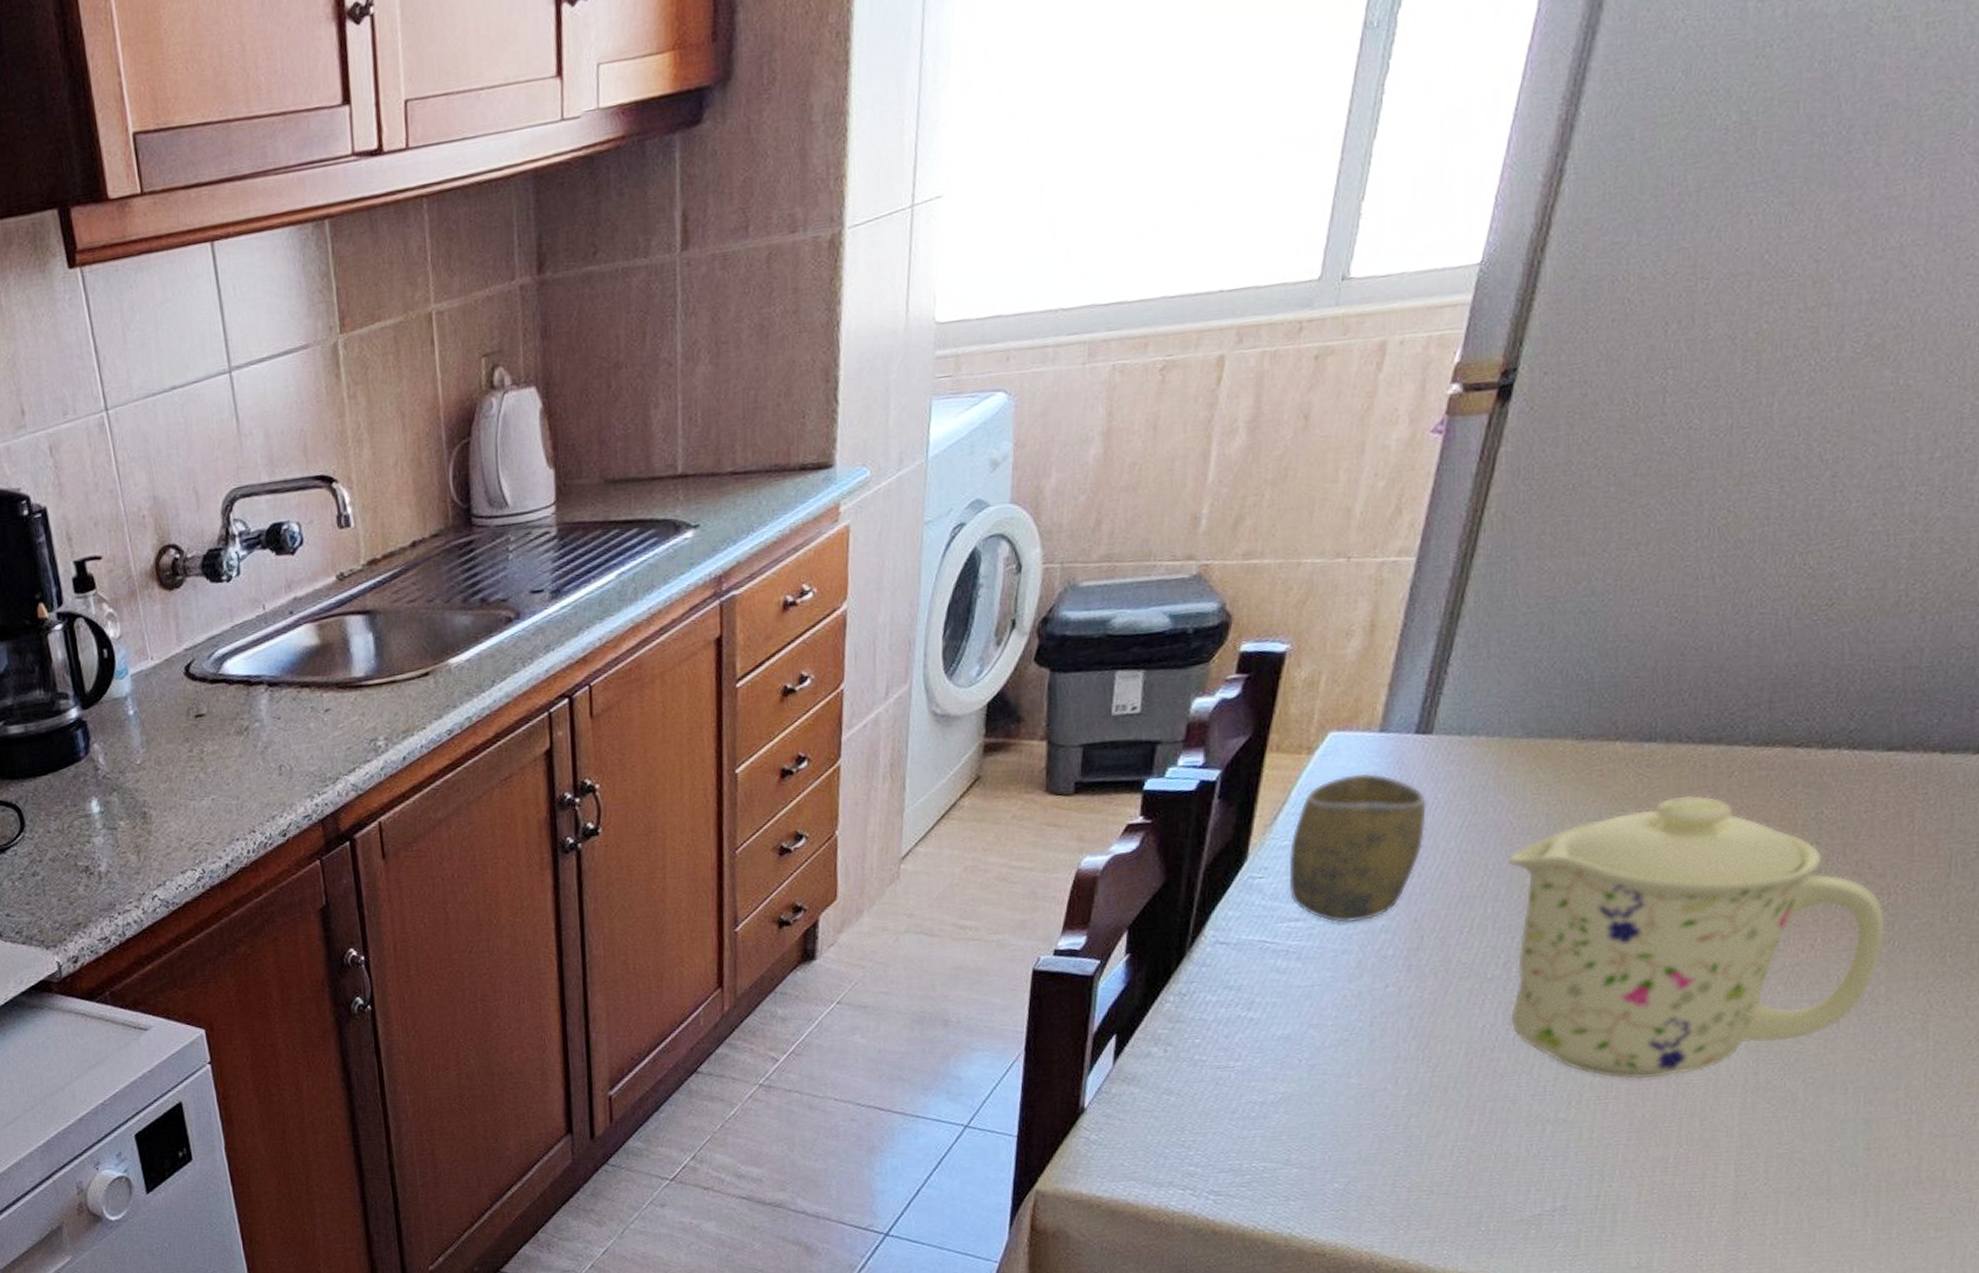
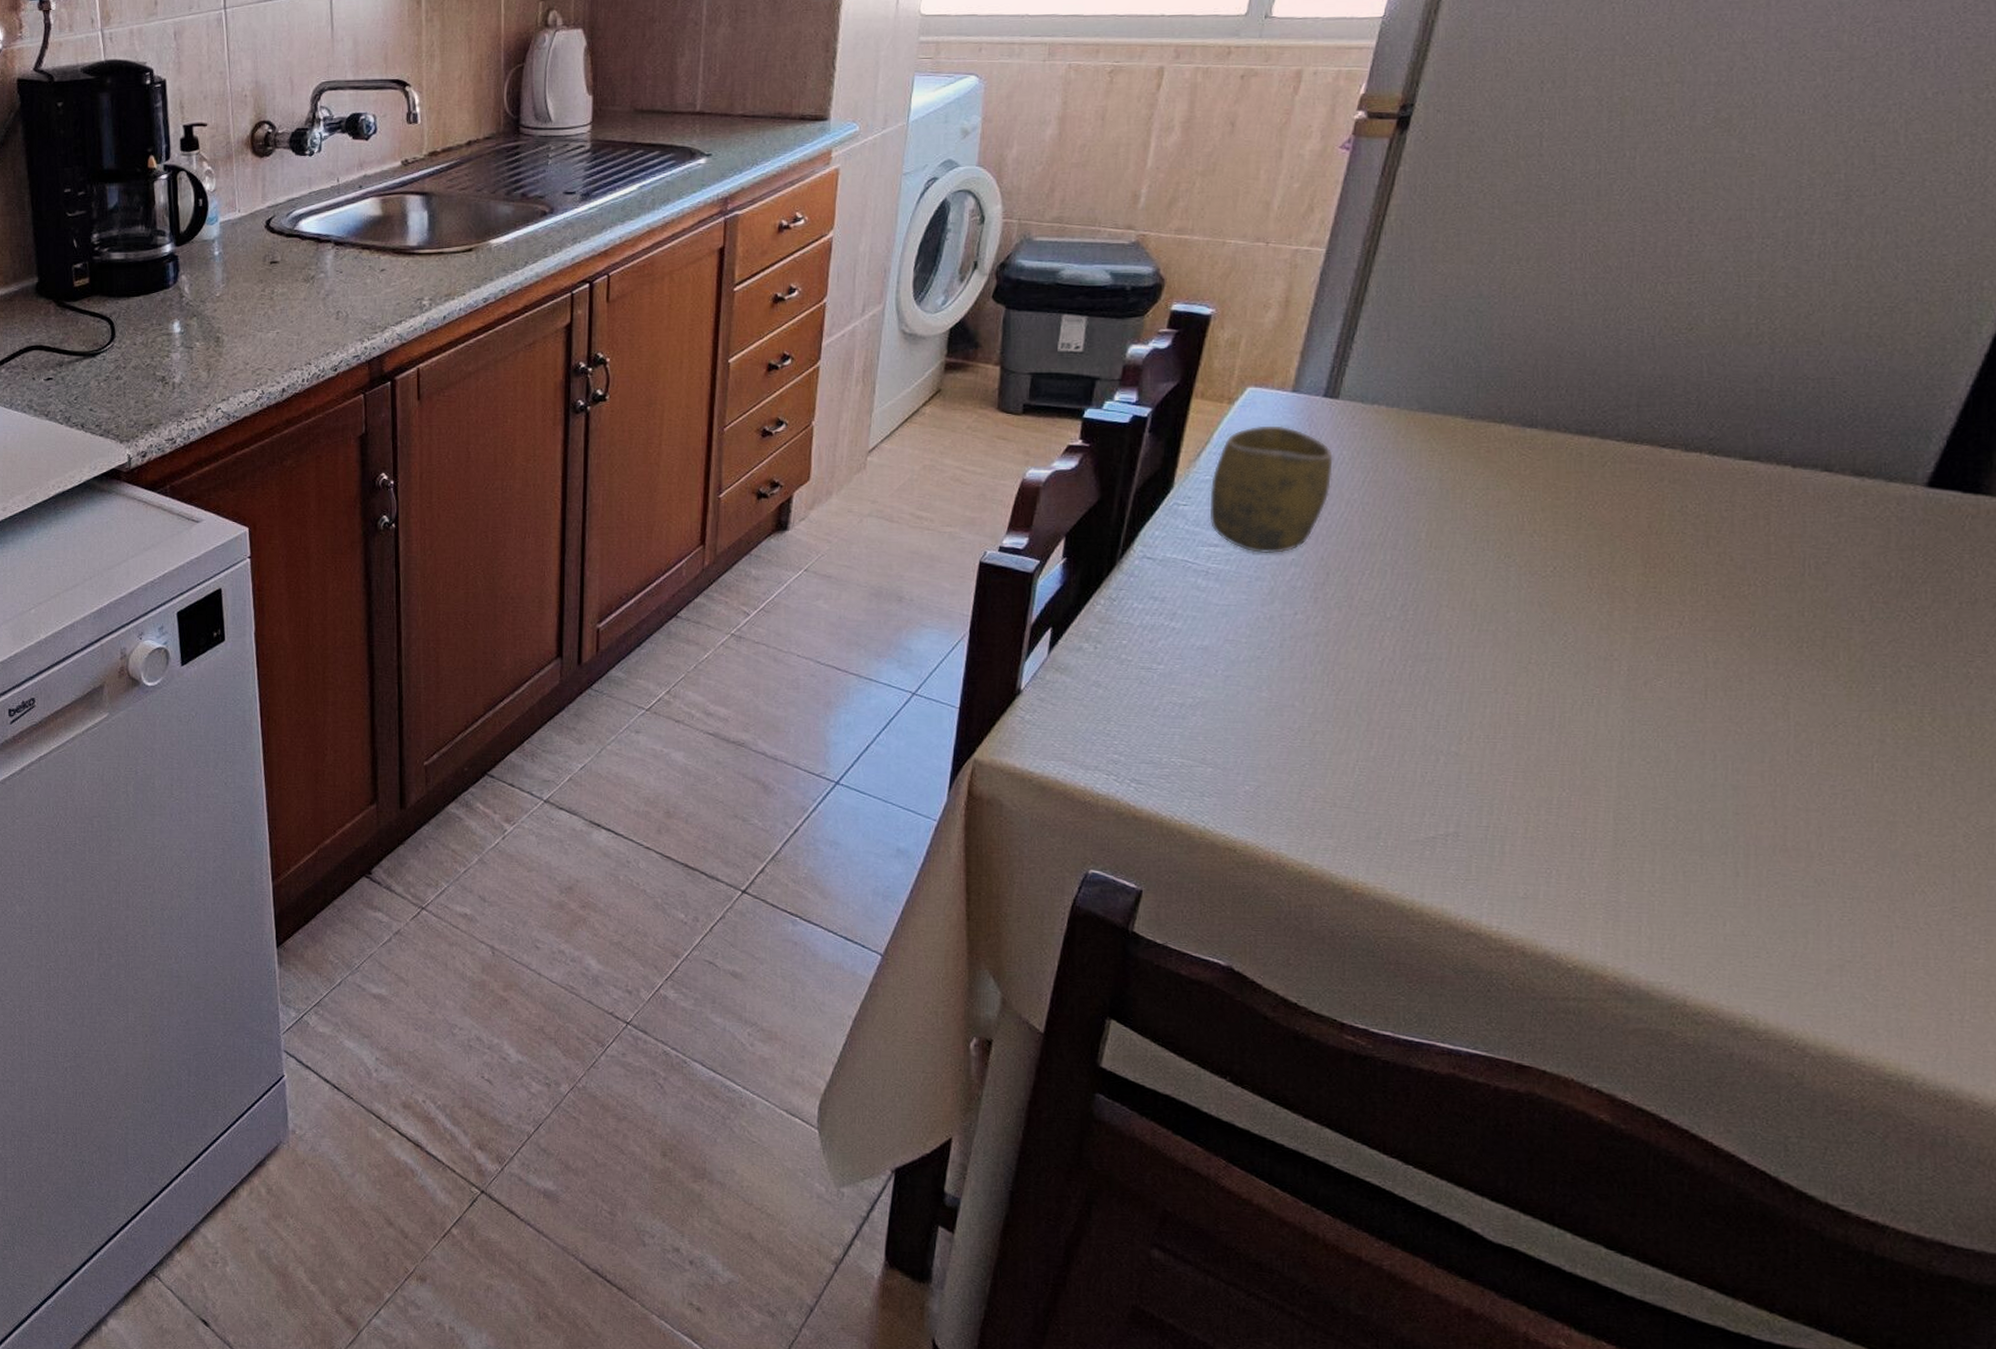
mug: present [1507,795,1885,1080] -> none [1405,477,1746,725]

